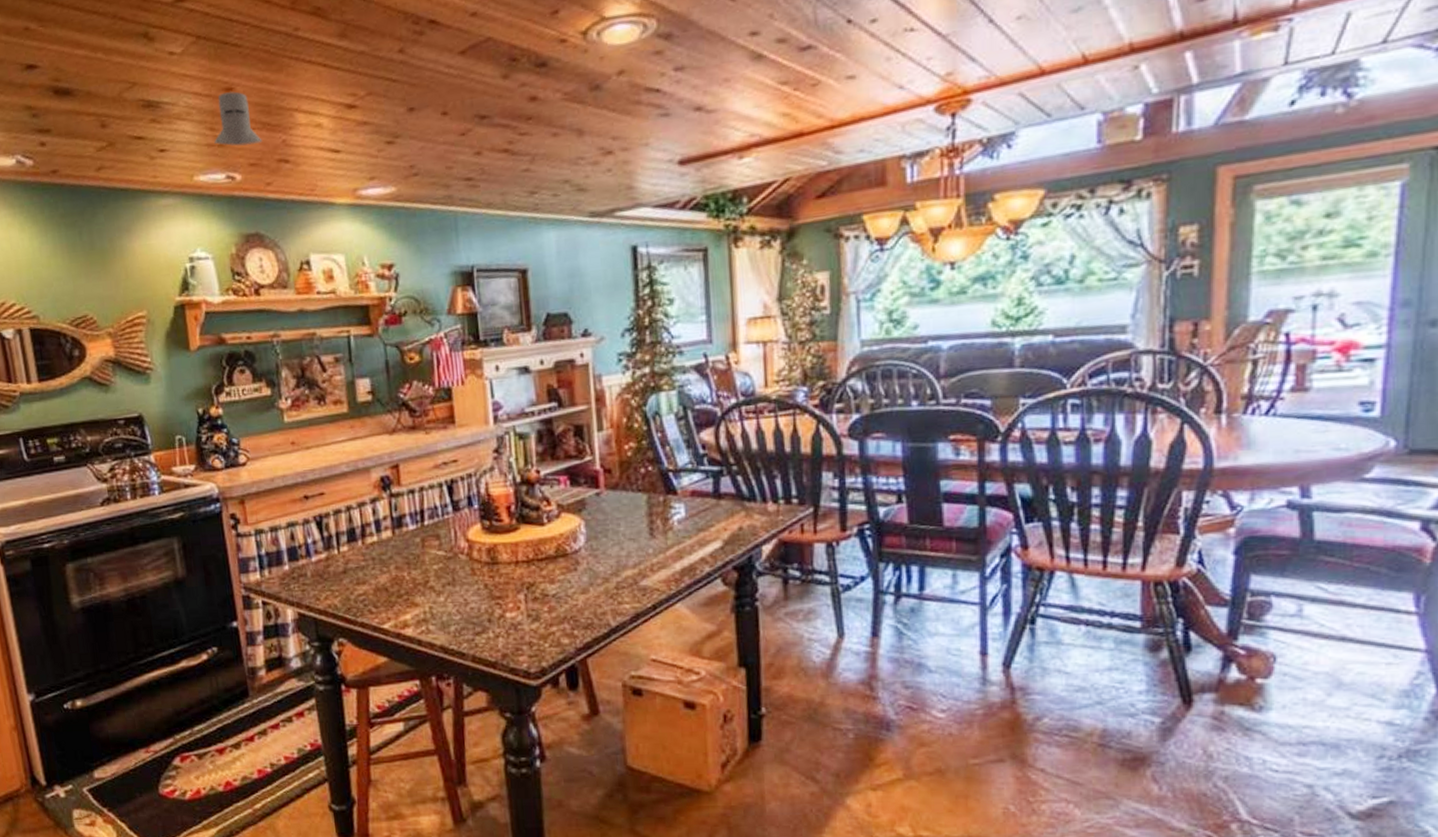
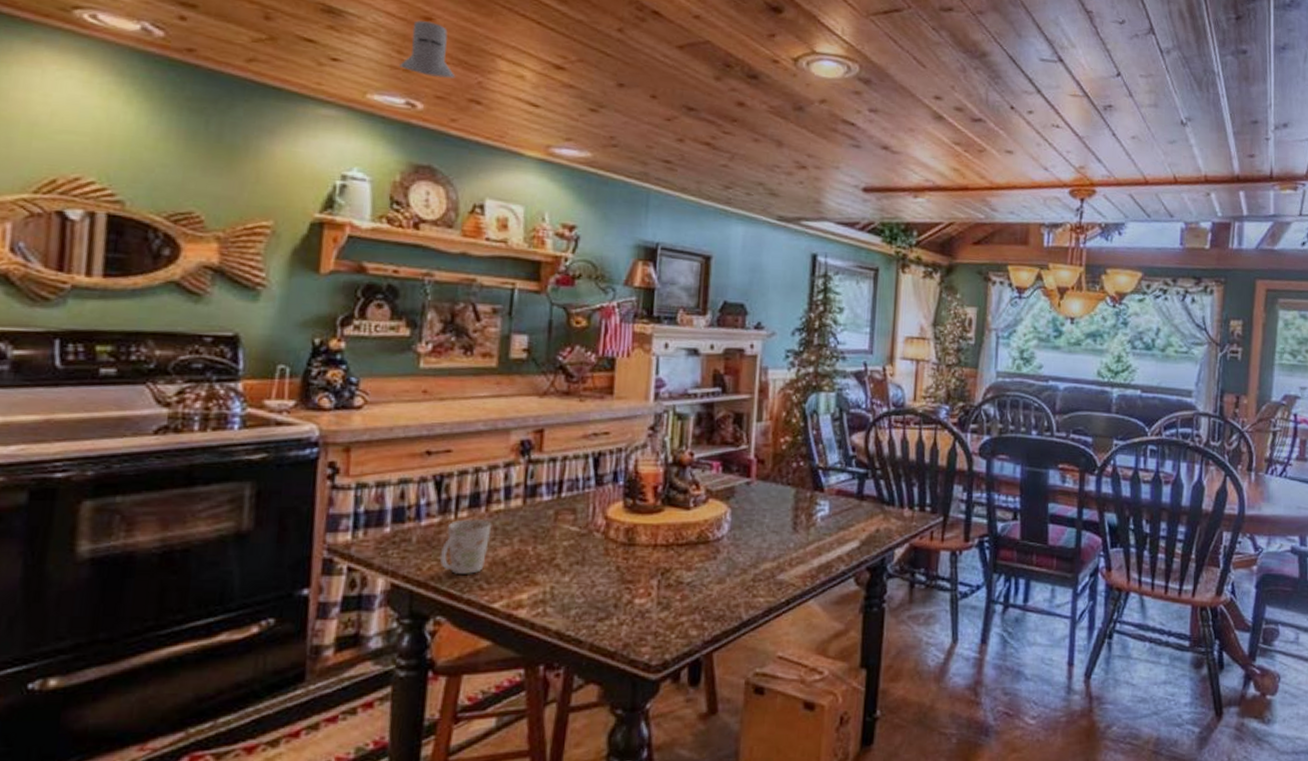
mug: none [331,551,370,601] -> present [439,518,492,574]

